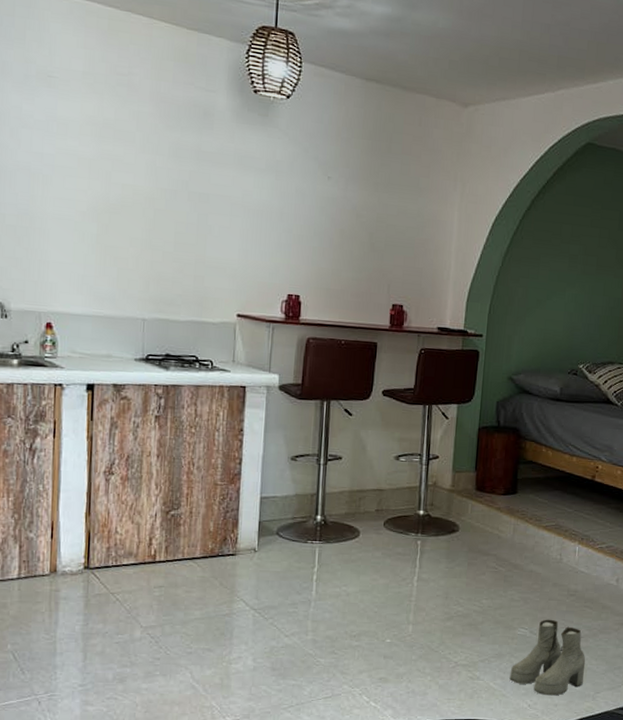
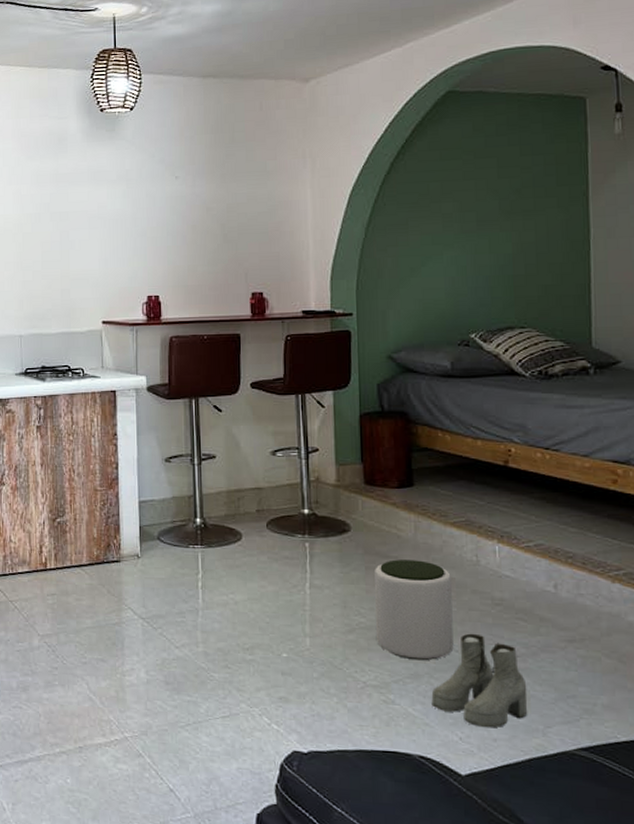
plant pot: none [470,557,538,643] -> present [375,559,454,661]

